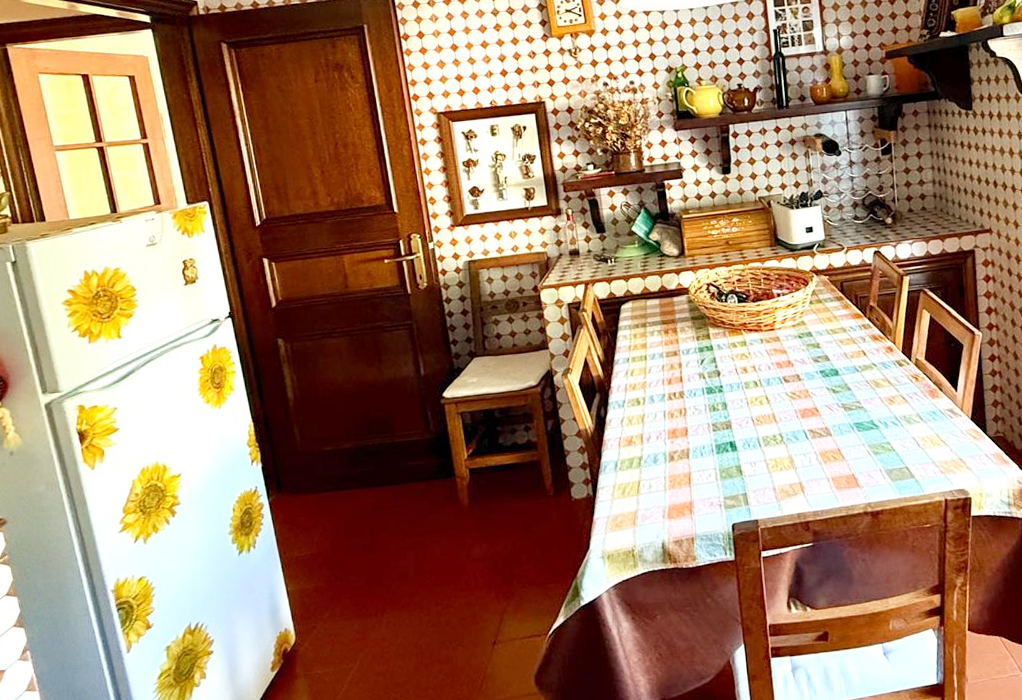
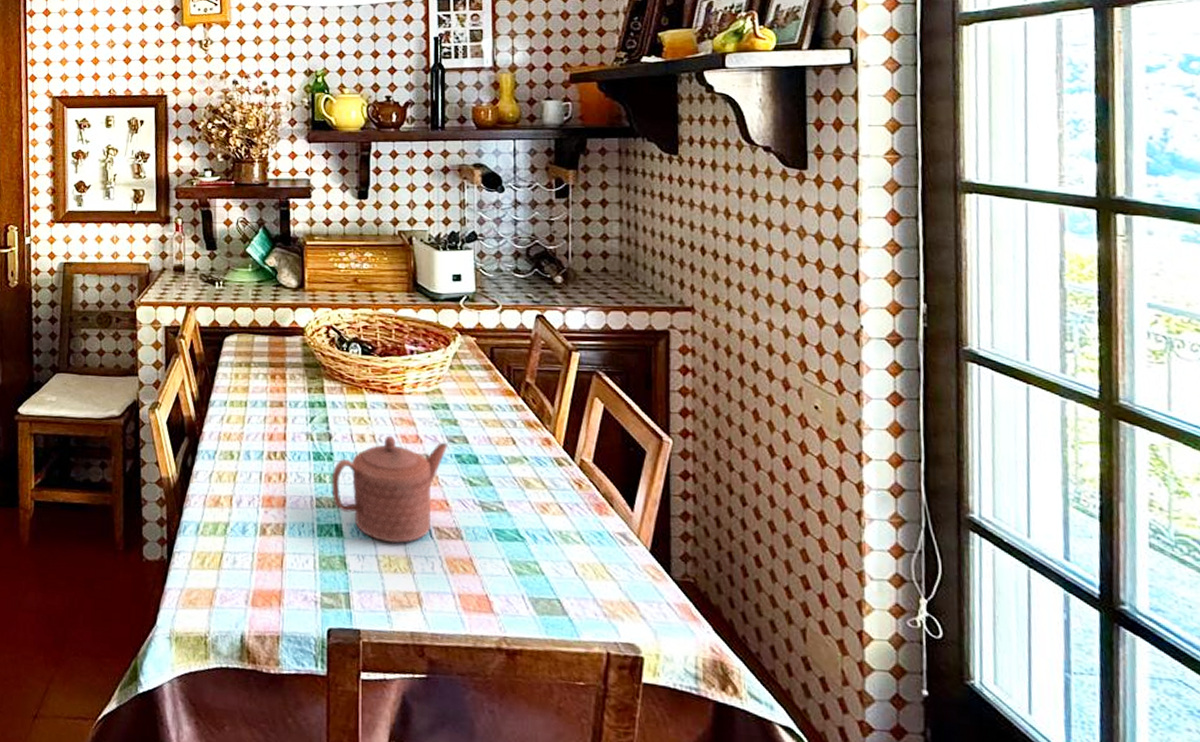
teapot: none [723,363,814,449] -> present [331,435,448,544]

